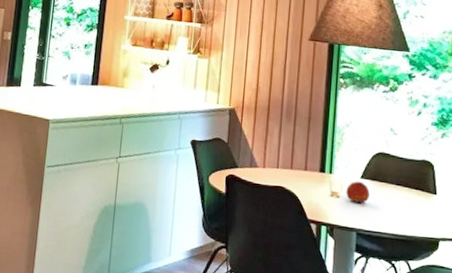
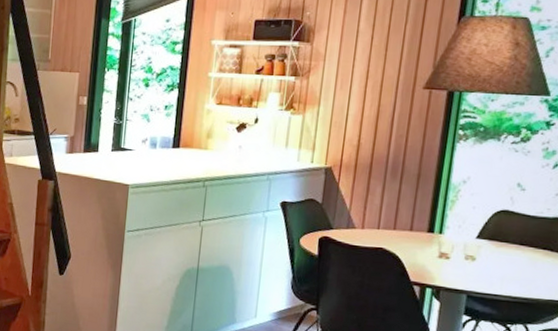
fruit: present [346,181,370,204] -> none [457,241,487,266]

